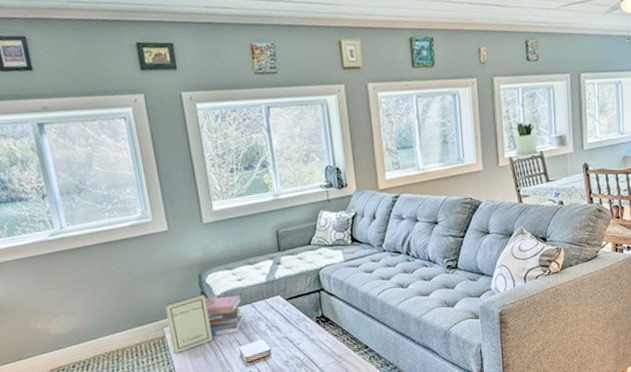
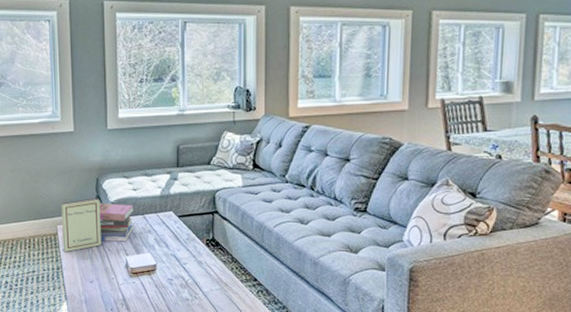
planter: present [514,120,539,156] -> none [447,61,478,99]

